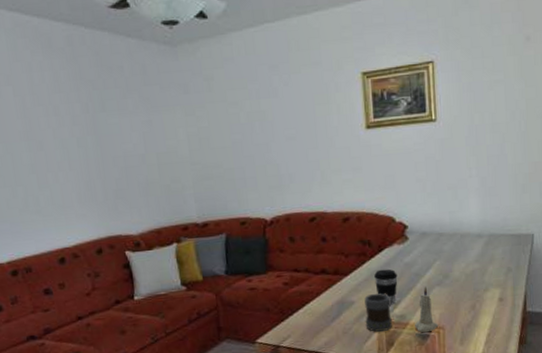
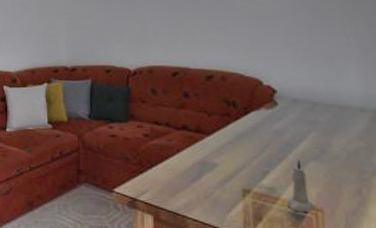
mug: present [364,293,392,332] -> none [228,159,260,203]
coffee cup: present [374,269,398,305] -> none [239,133,266,174]

